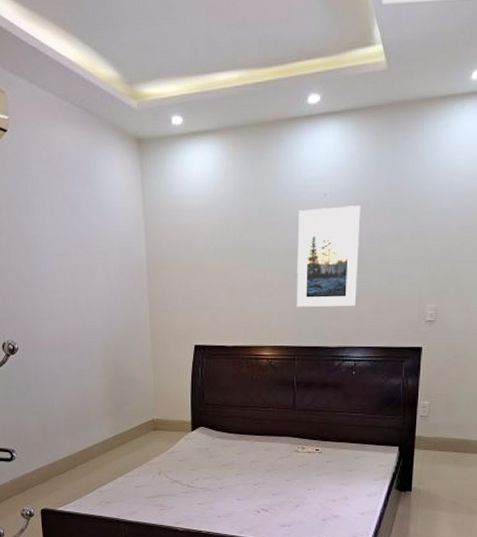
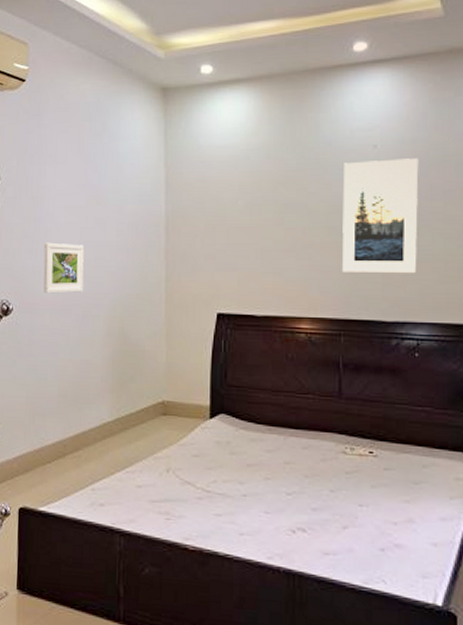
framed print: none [40,287,80,333] -> present [43,242,84,294]

